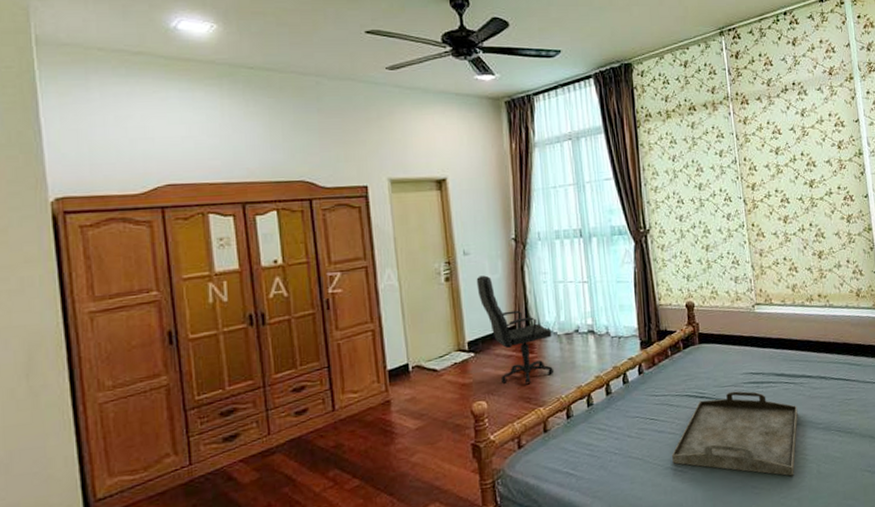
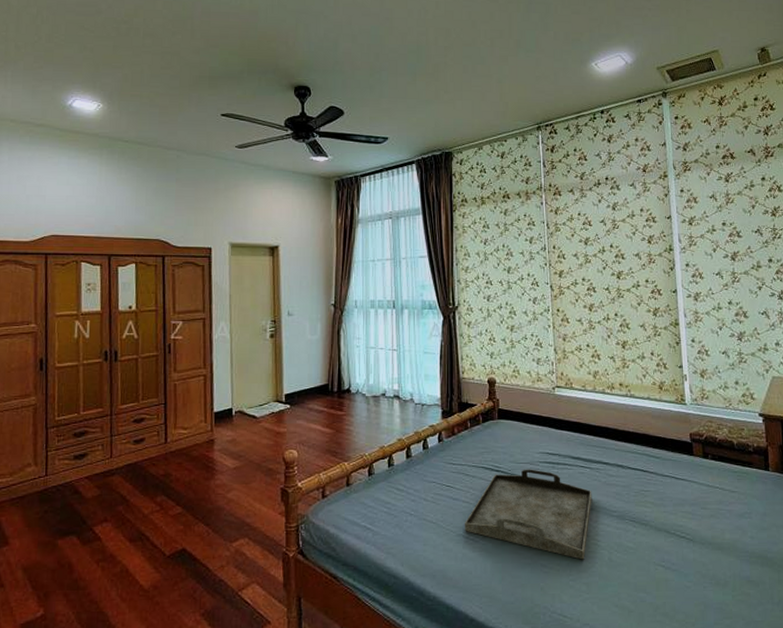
office chair: present [476,275,555,385] -> none [297,335,361,440]

